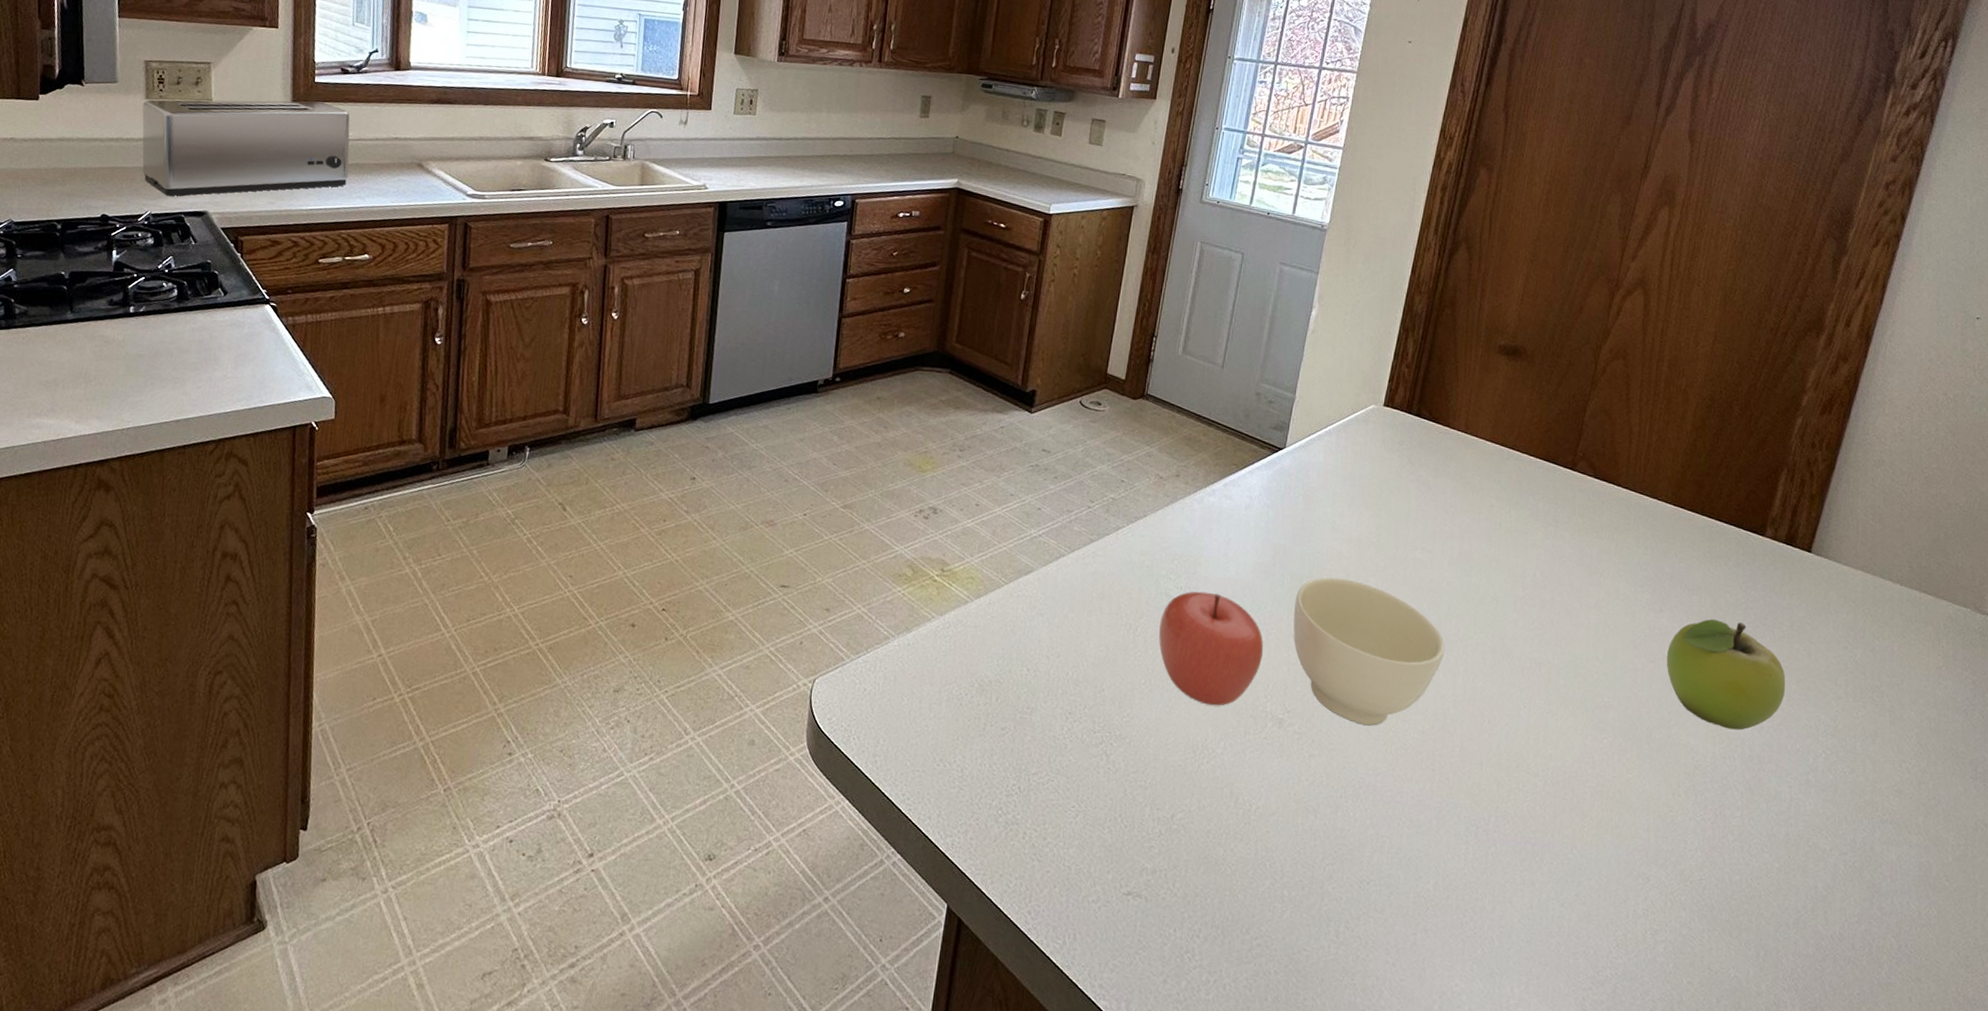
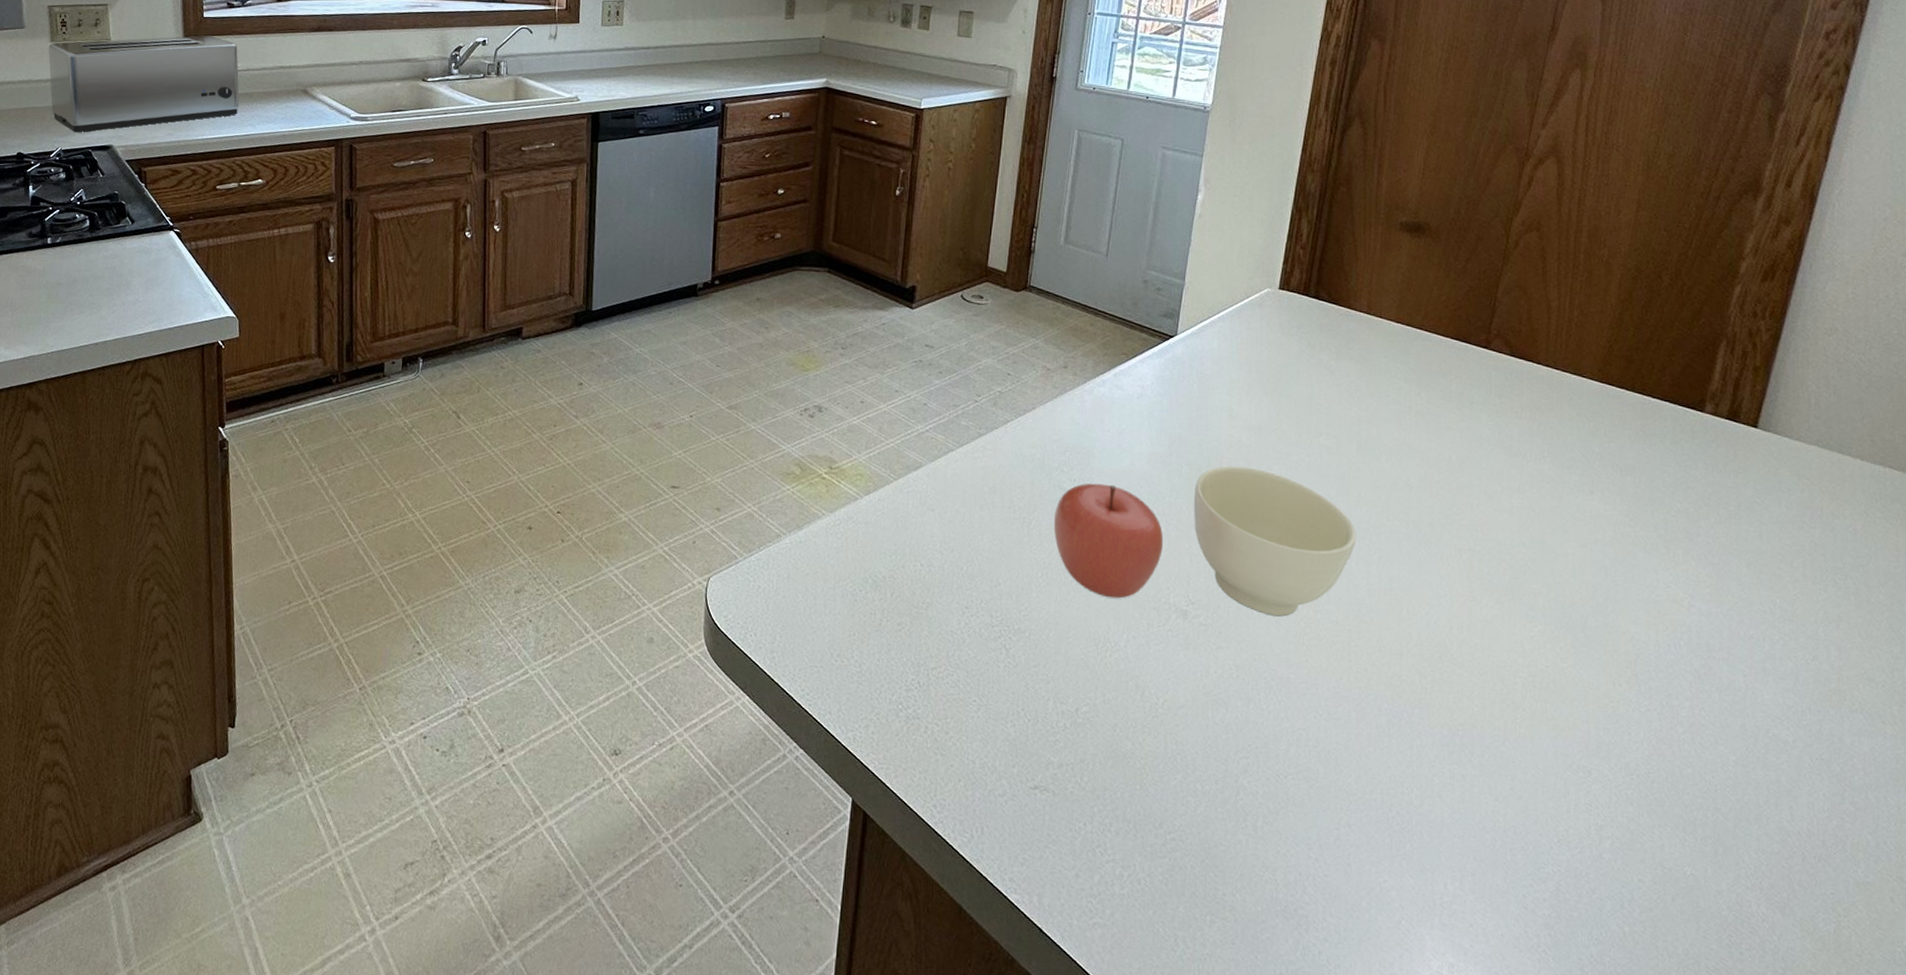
fruit: present [1666,618,1786,730] -> none [1599,500,1735,617]

